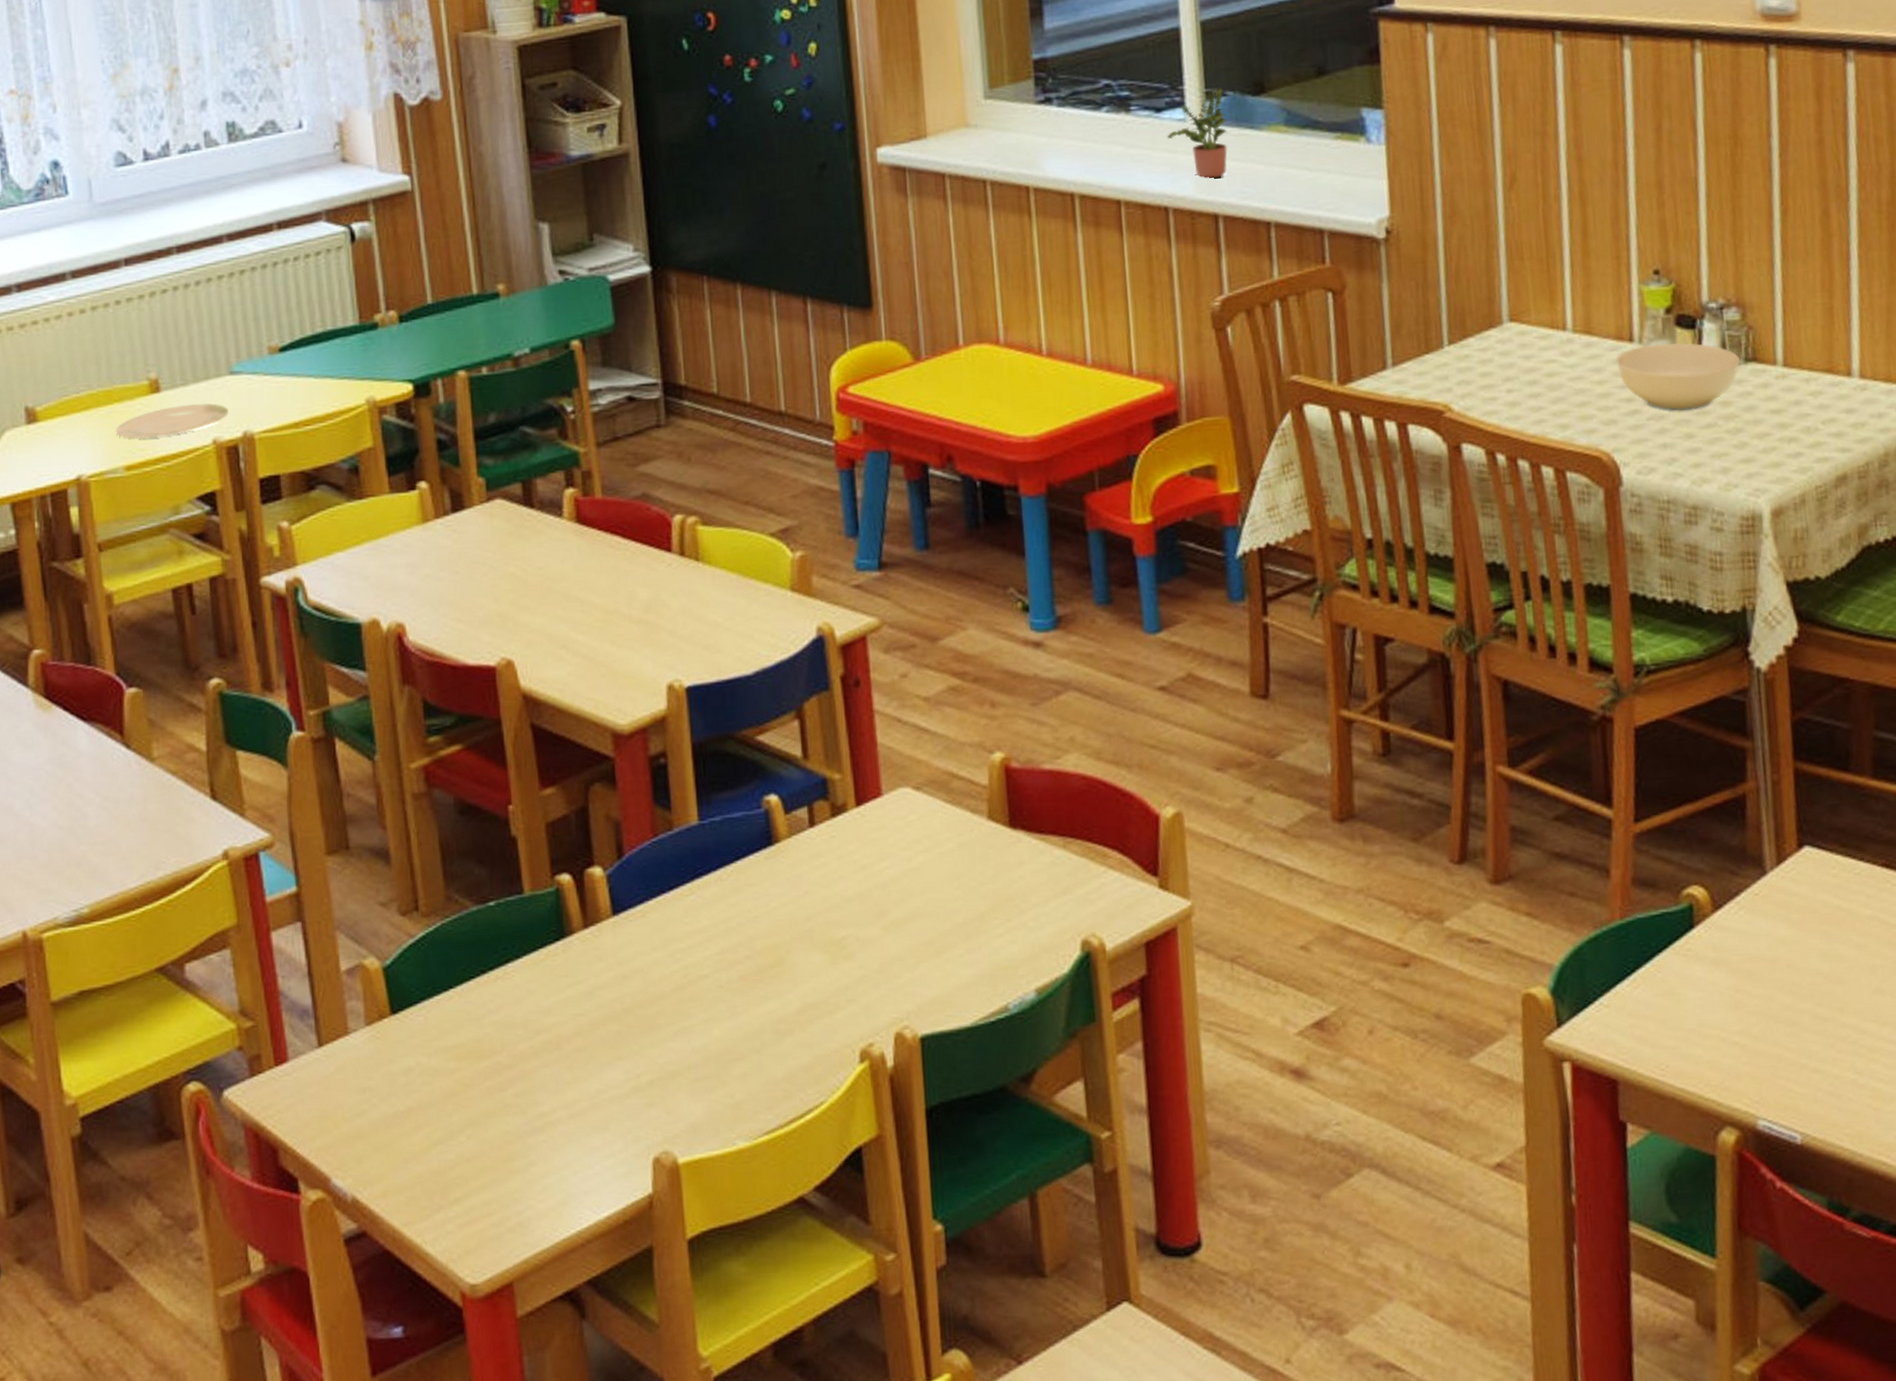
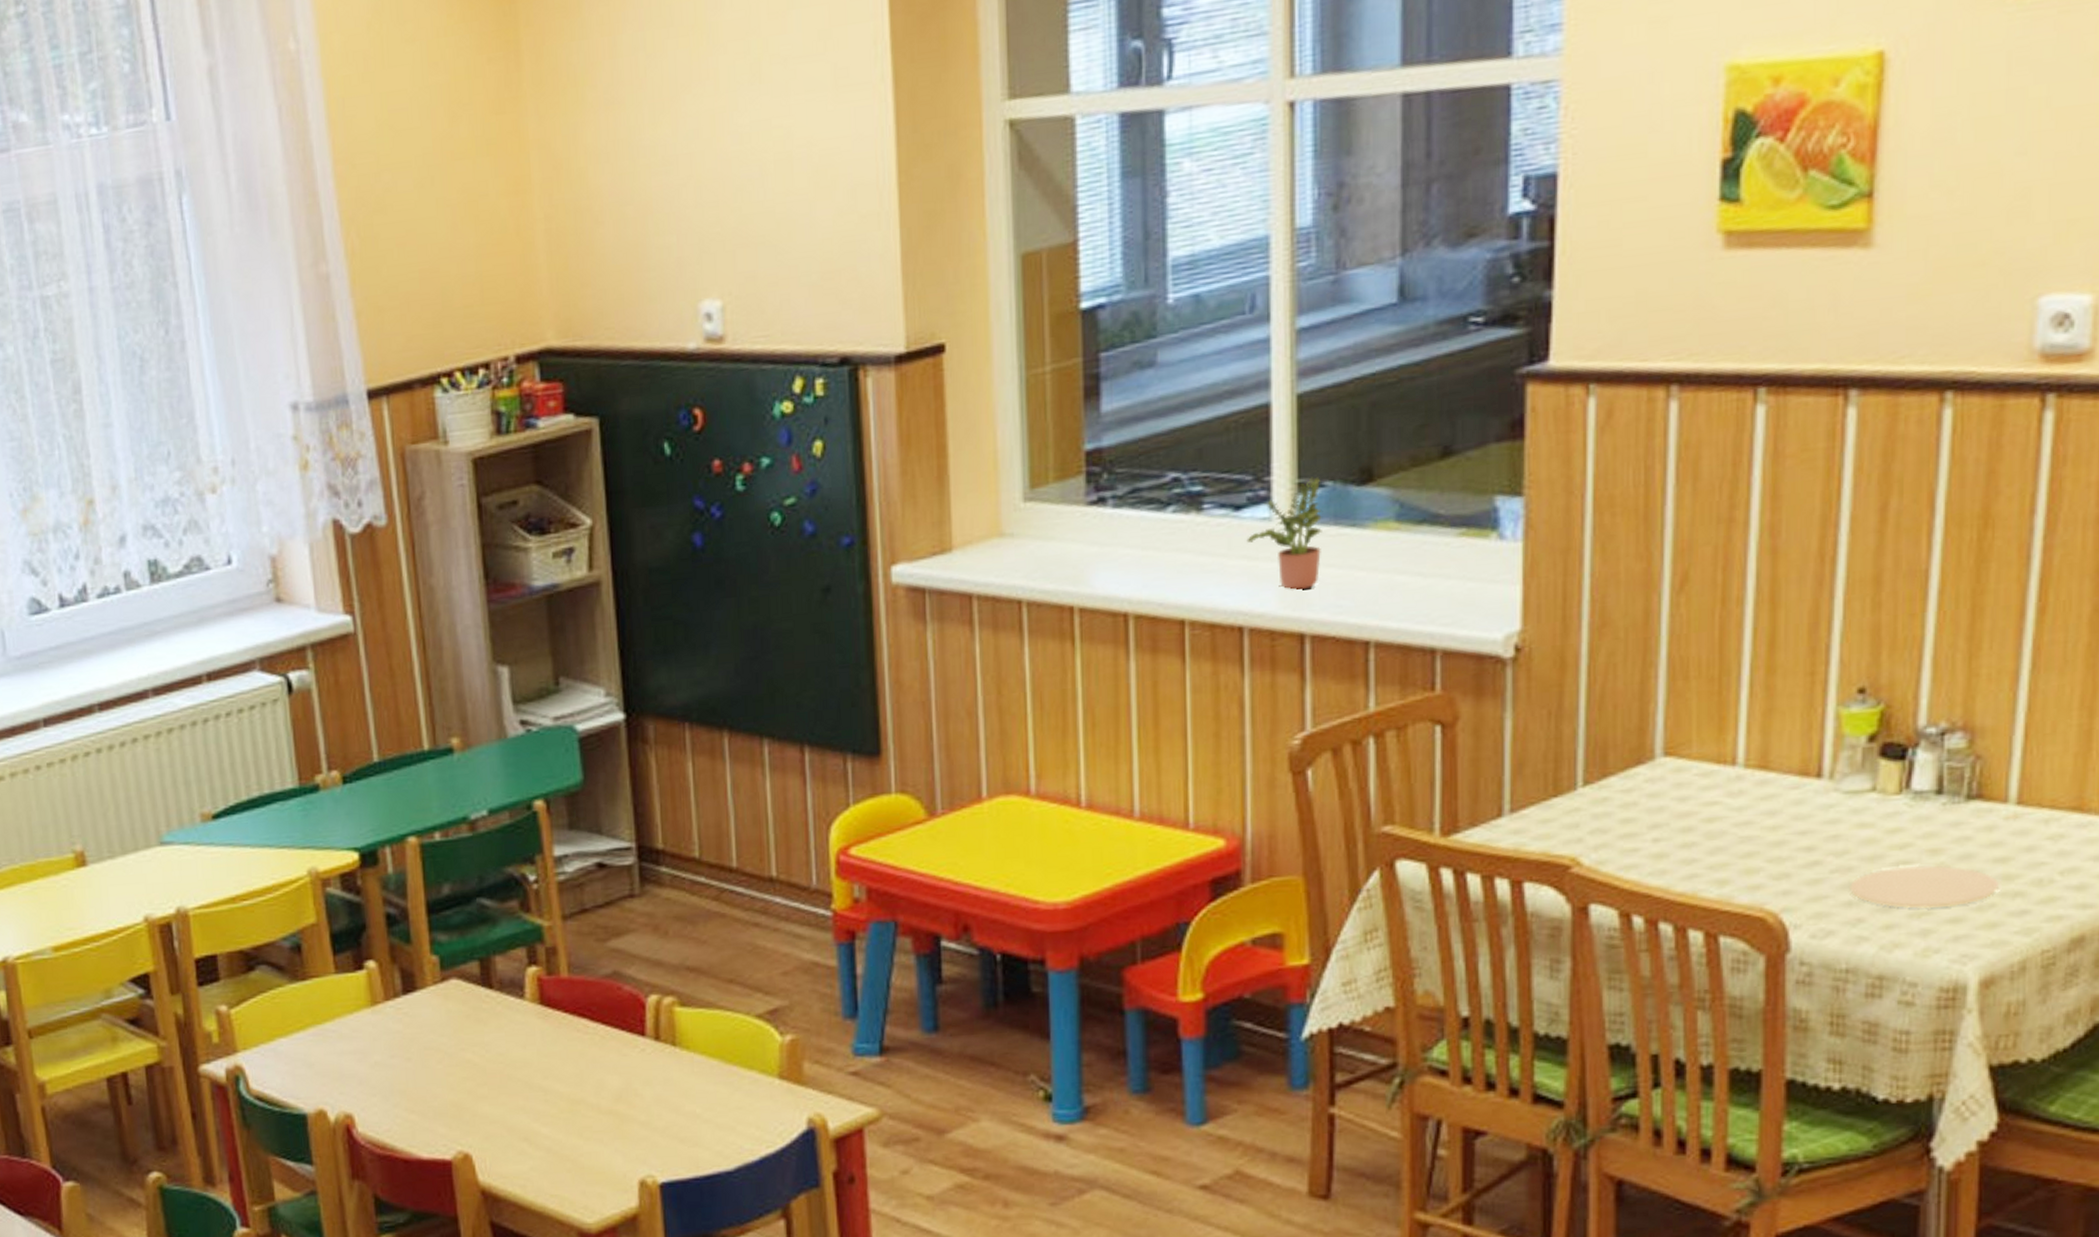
plate: present [115,403,228,439] -> none [41,877,160,917]
bowl: present [1615,342,1741,410] -> none [1797,777,1961,860]
plate: none [1663,414,1777,451] -> present [1850,865,1999,909]

